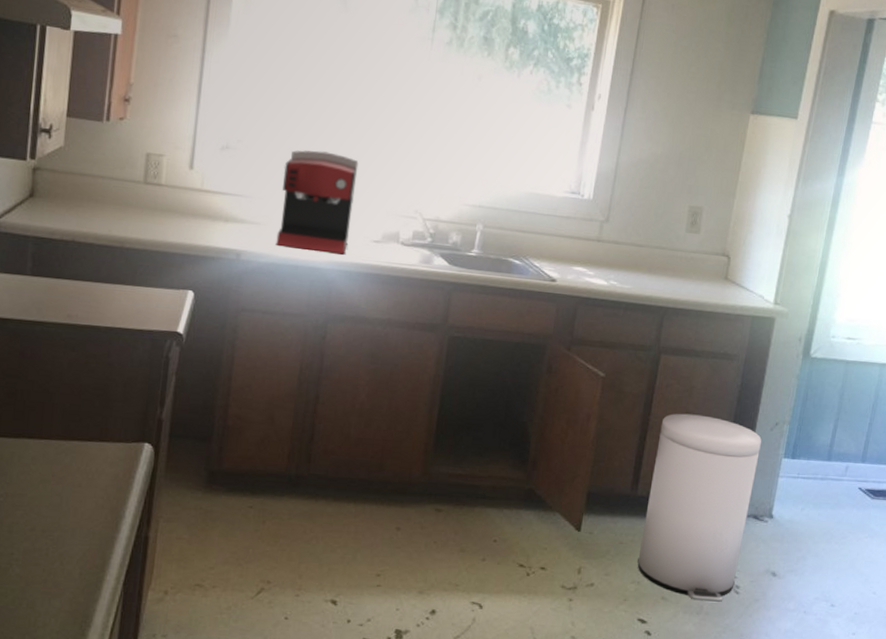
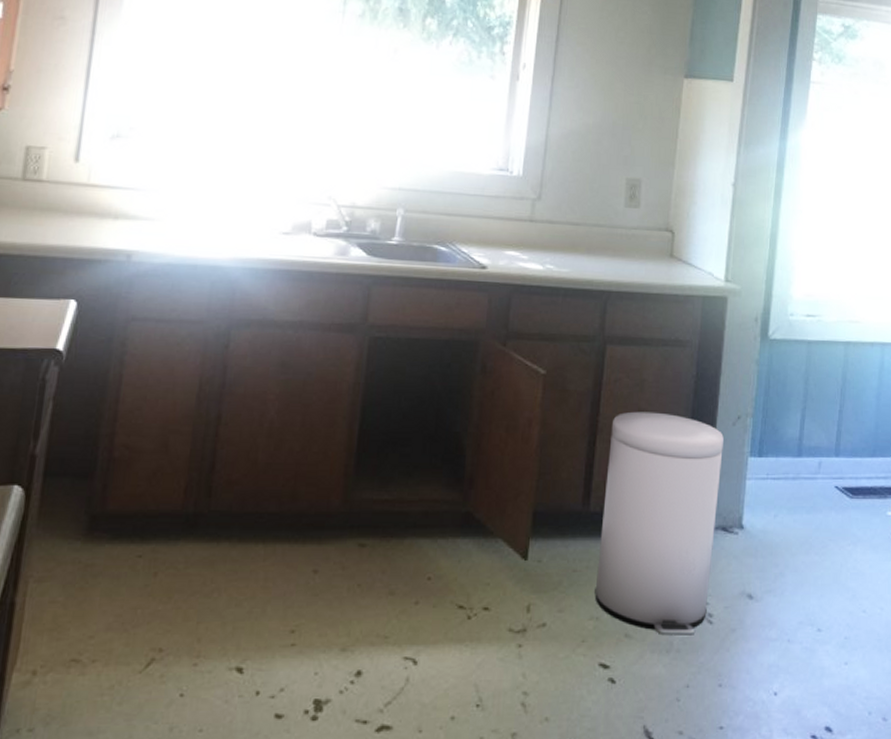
coffee maker: present [276,150,359,255] -> none [172,135,265,250]

